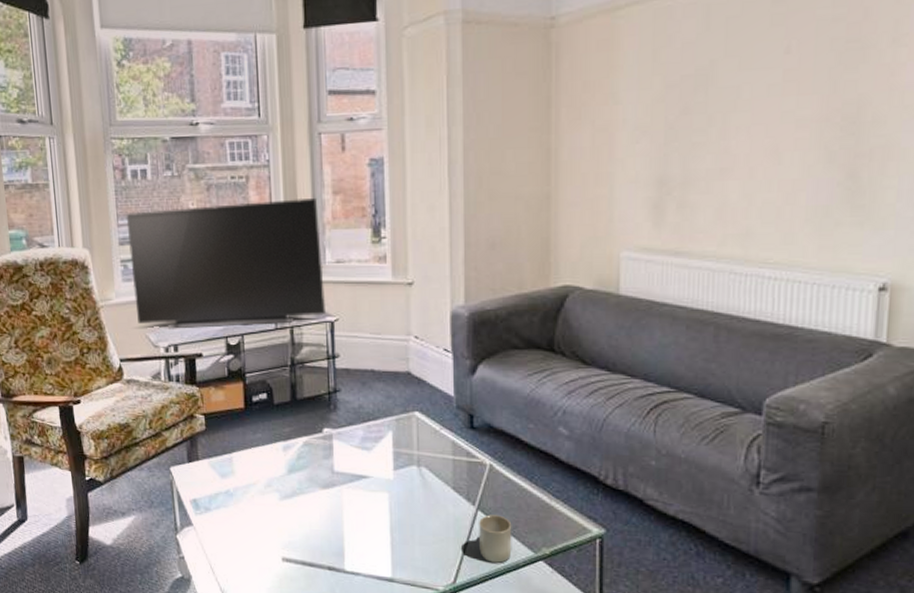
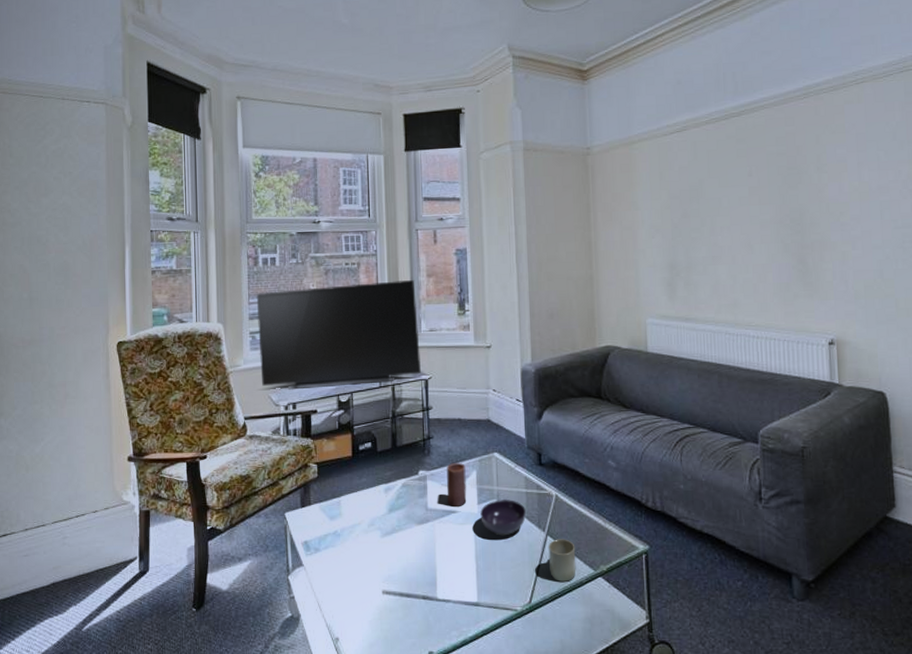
candle: none [356,421,381,471] -> present [447,463,467,506]
bowl: none [397,466,452,507] -> present [480,499,526,536]

